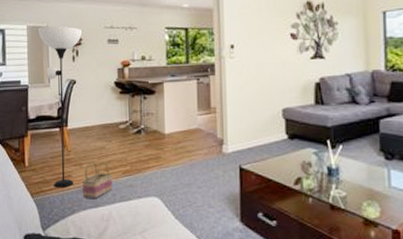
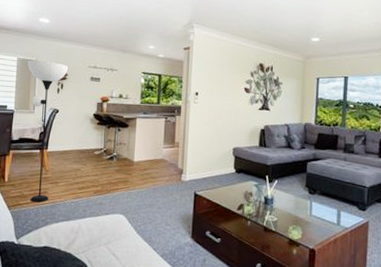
basket: present [82,162,113,199] -> none [56,181,85,213]

